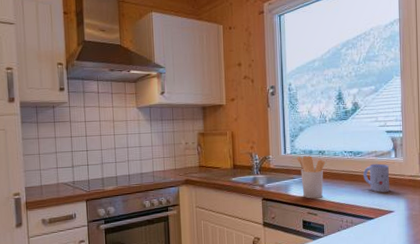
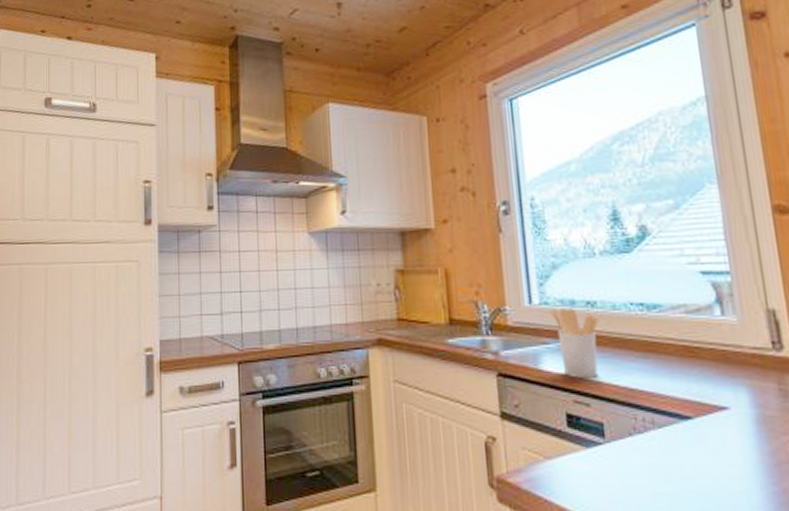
mug: present [362,163,390,193] -> none [665,325,718,374]

